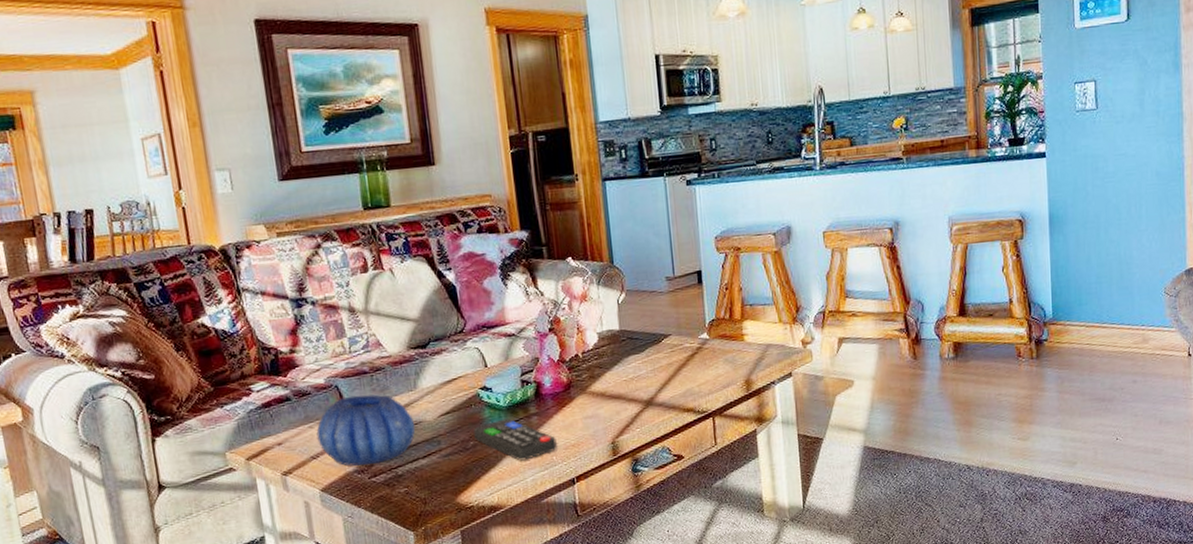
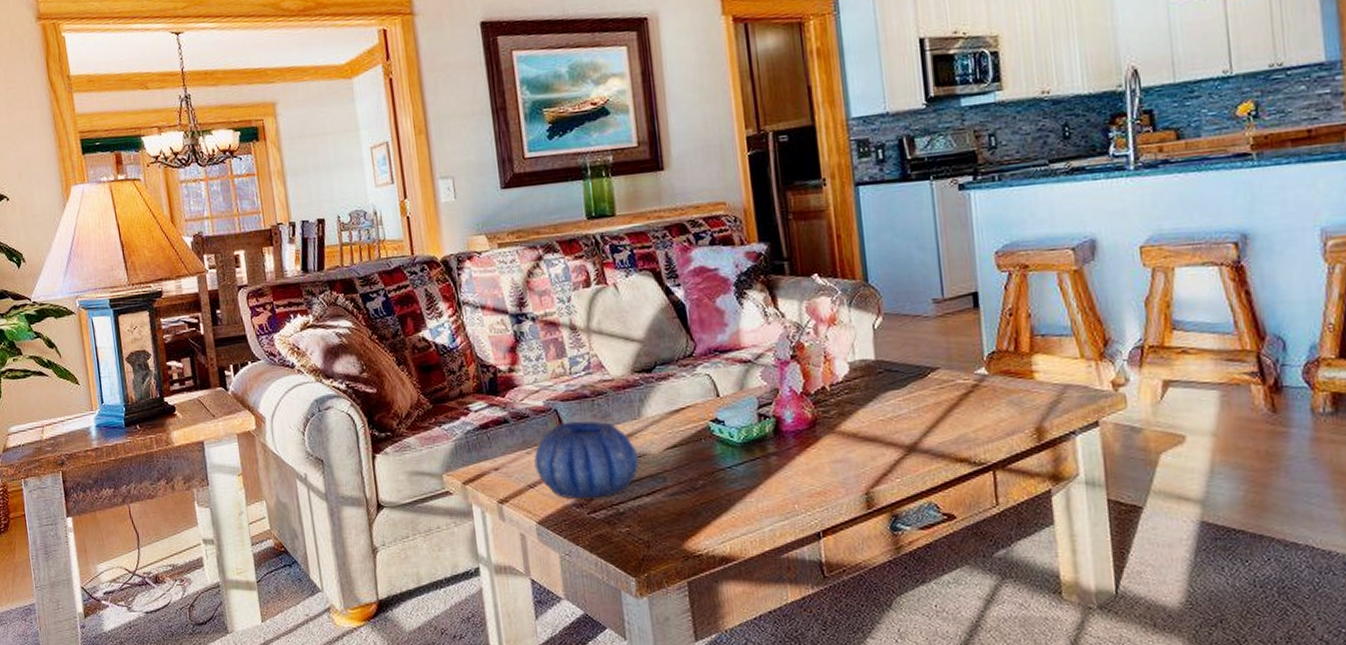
remote control: present [473,418,557,461] -> none [703,456,800,507]

